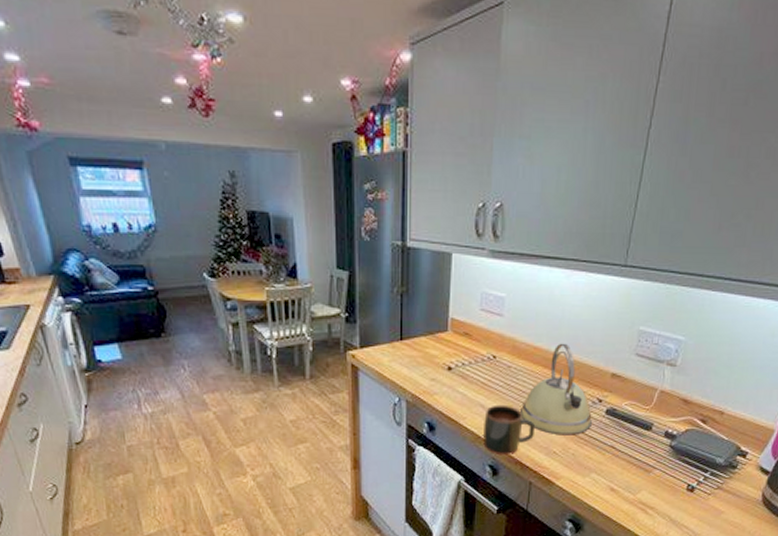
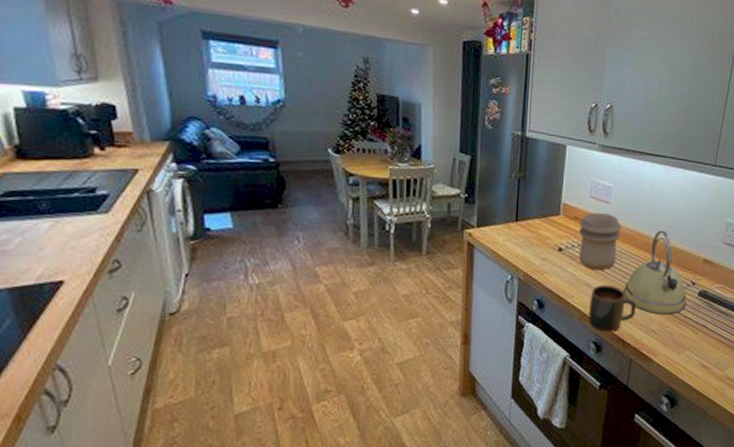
jar: none [468,327,516,388] -> present [578,213,621,270]

